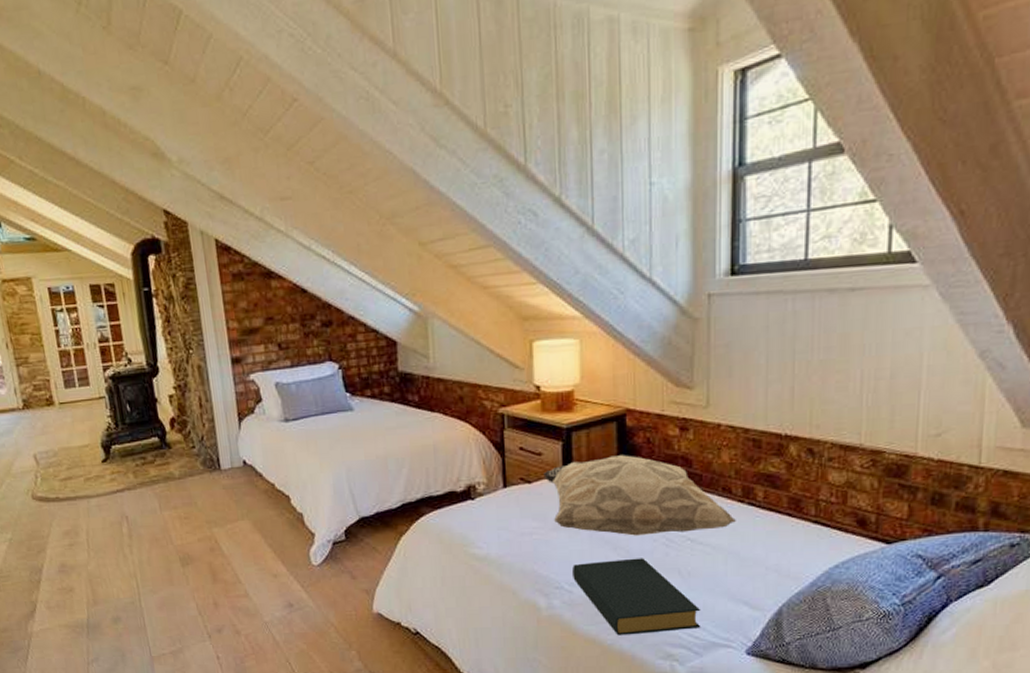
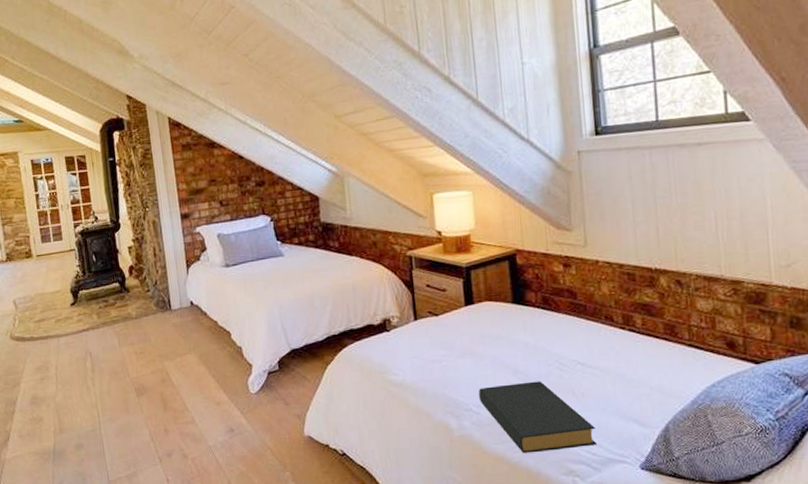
decorative pillow: present [543,455,736,536] -> none [448,289,620,361]

